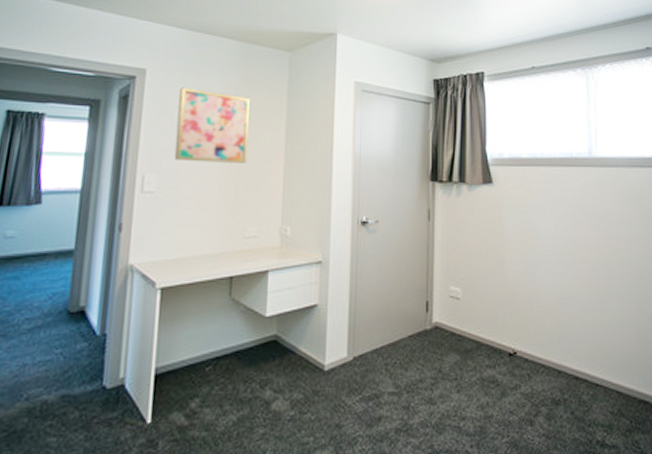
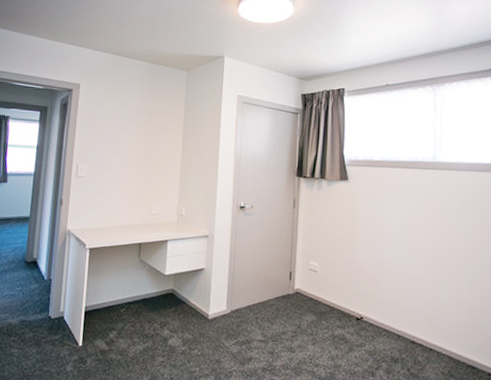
wall art: present [174,87,250,163] -> none [99,98,156,158]

